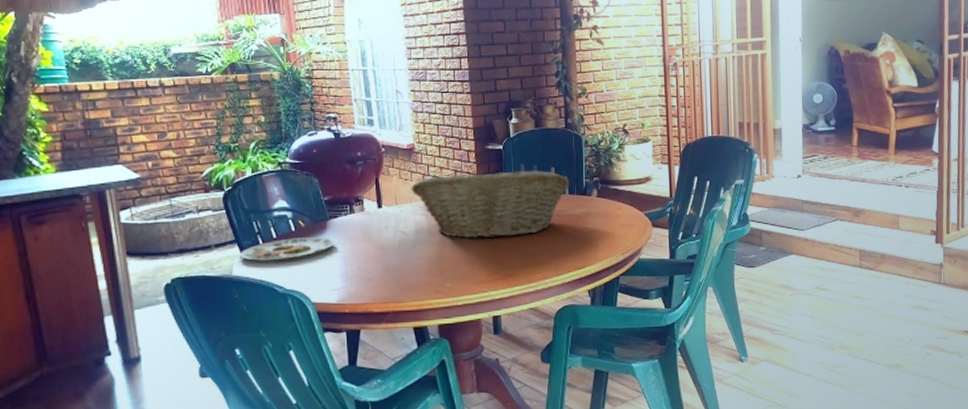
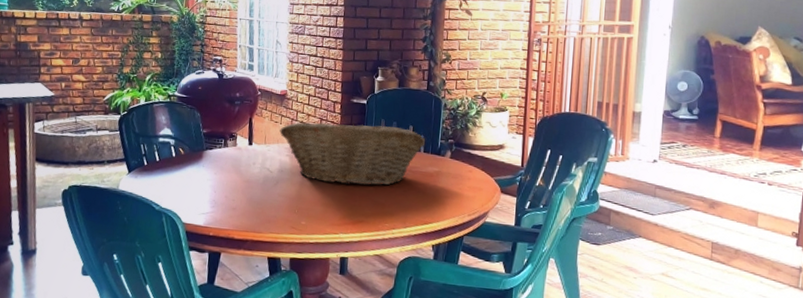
plate: present [240,236,335,261] -> none [127,162,208,182]

